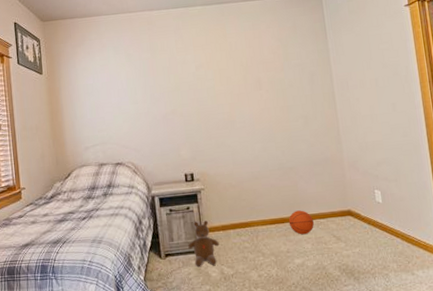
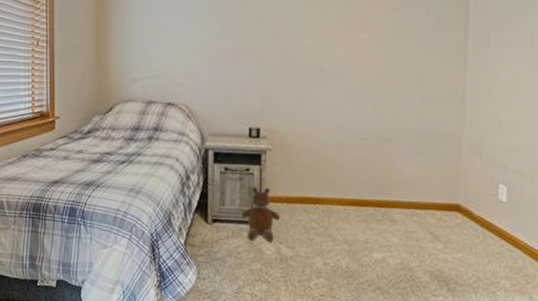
basketball: present [288,210,314,235] -> none [373,194,407,225]

